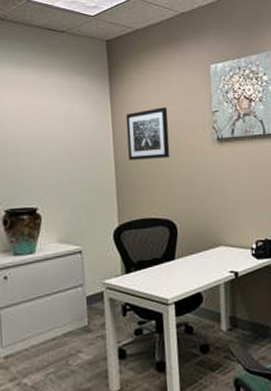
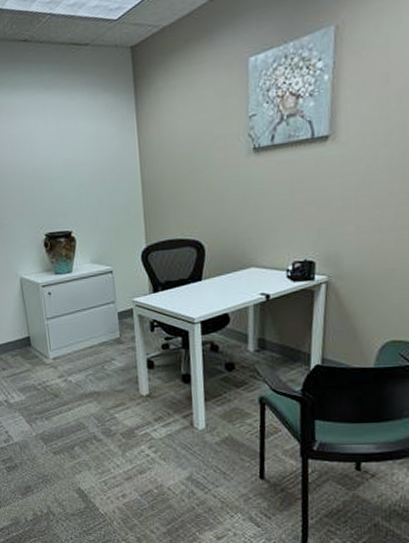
wall art: present [125,107,170,161] -> none [152,116,199,180]

